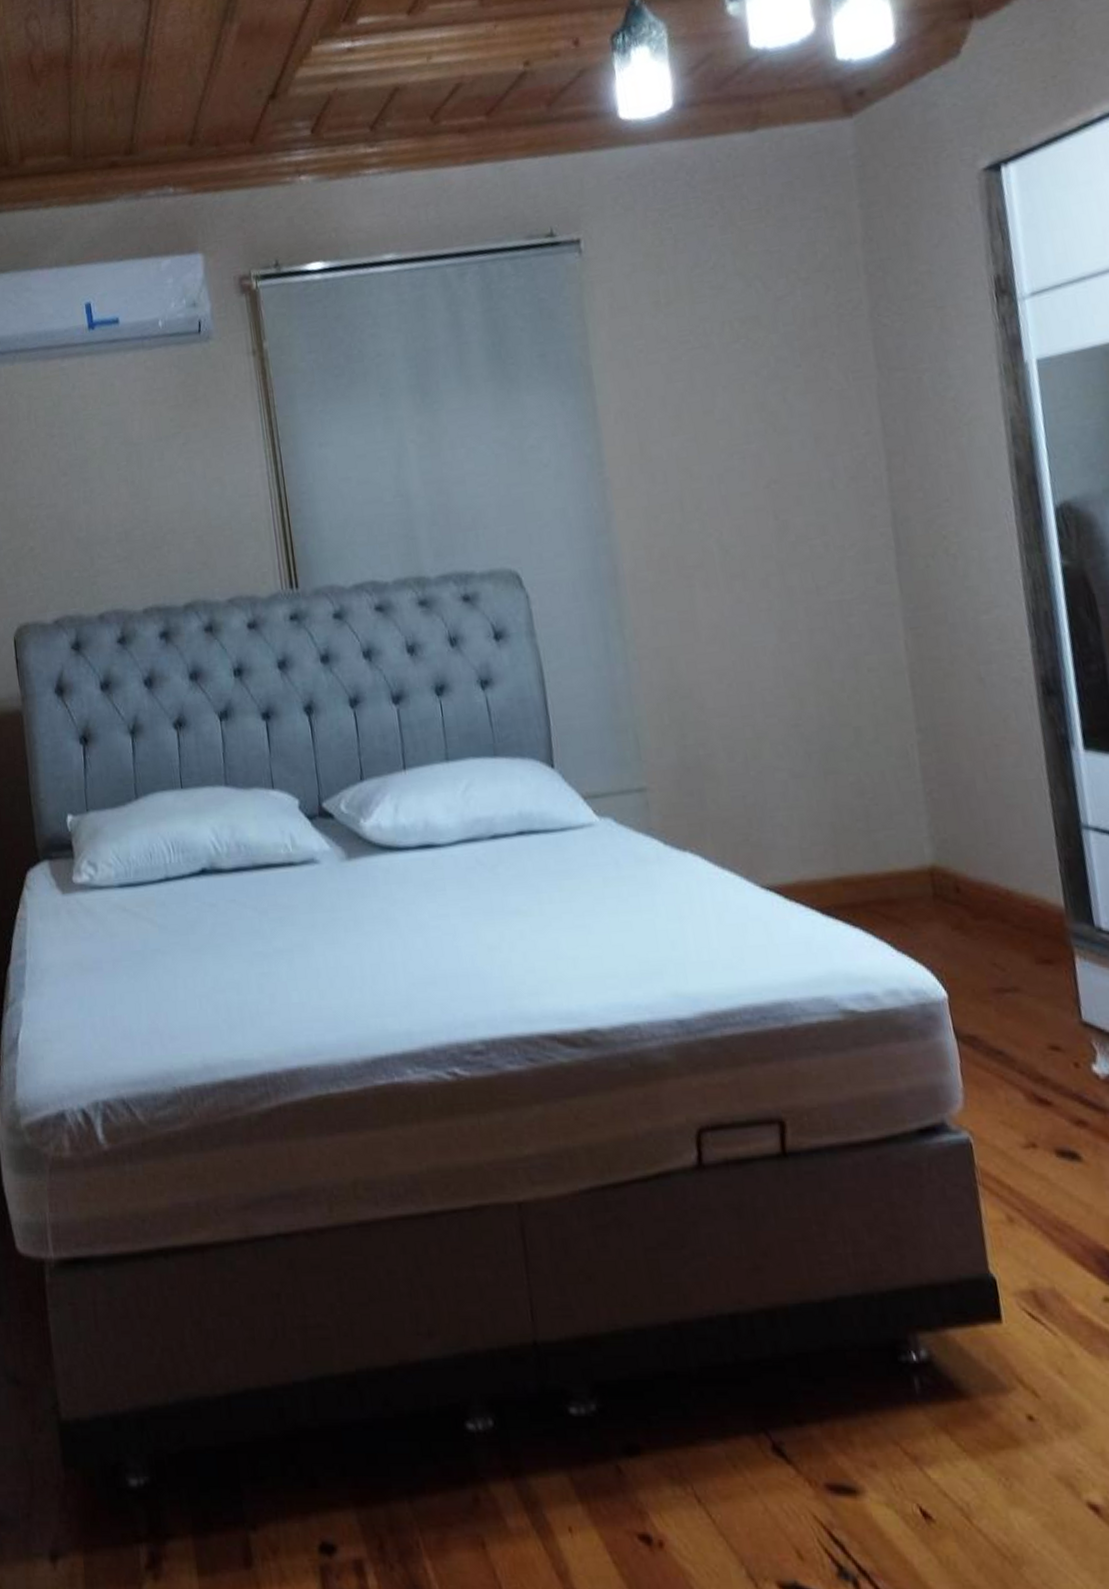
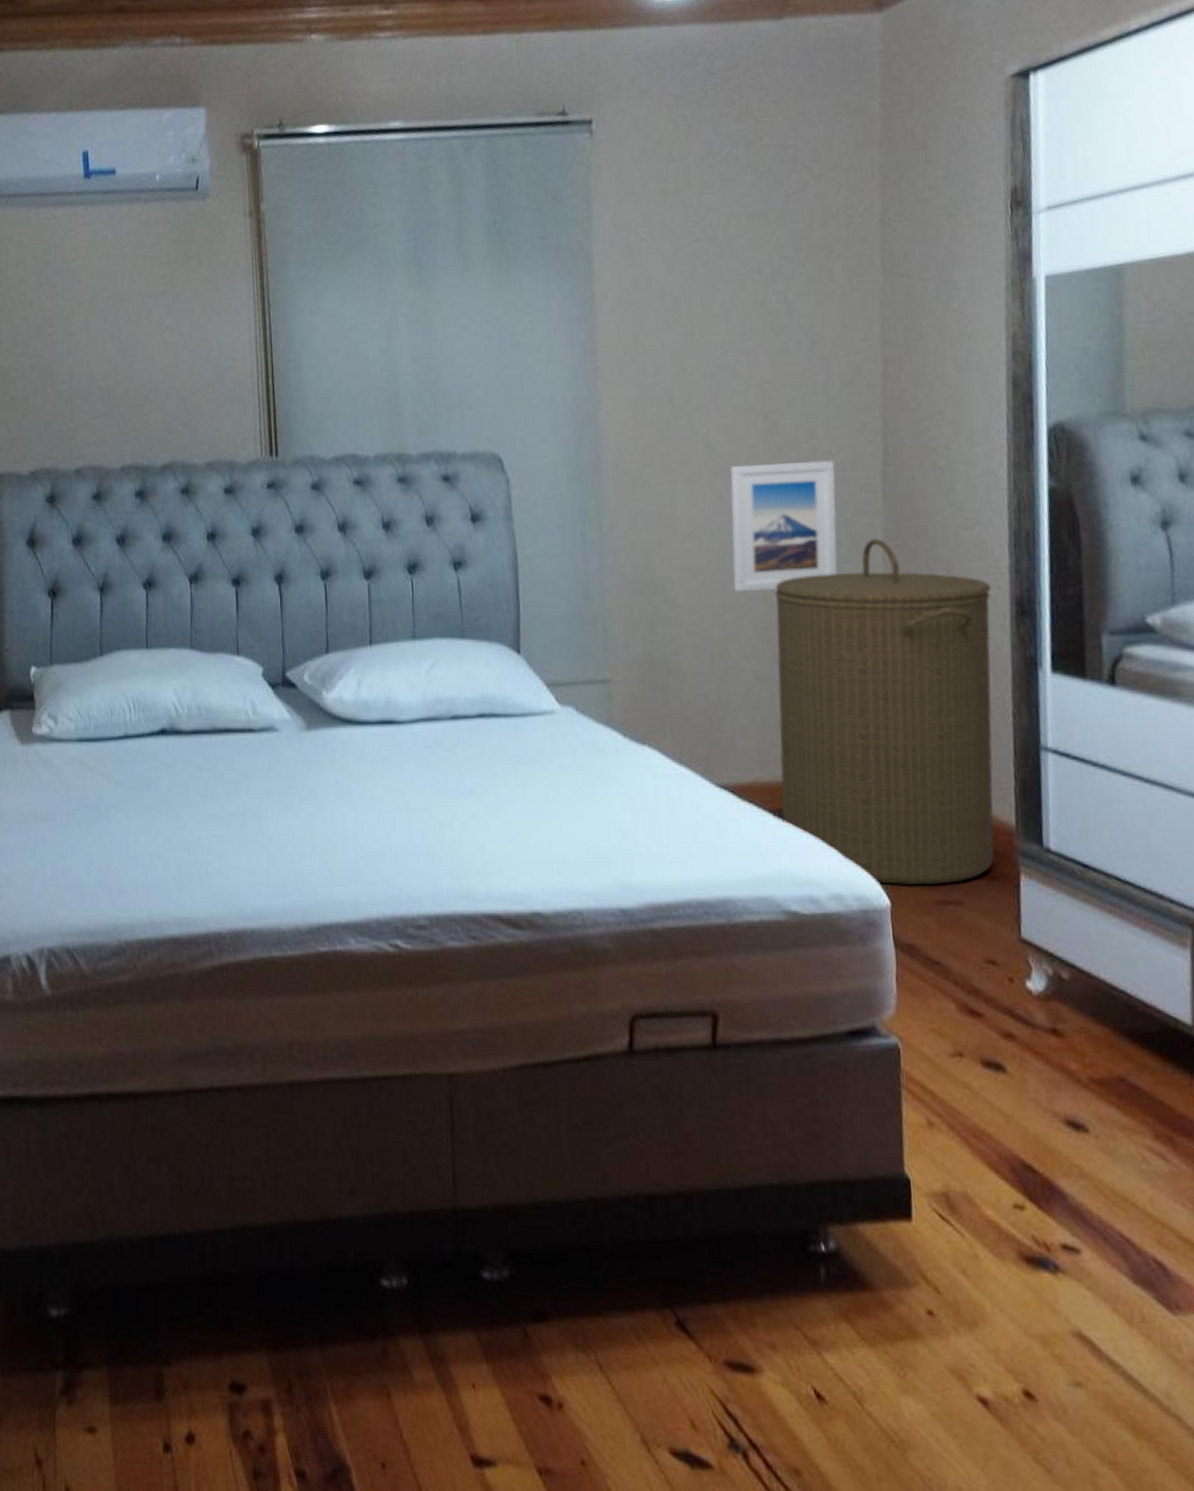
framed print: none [746,554,862,692] -> present [730,460,838,593]
laundry hamper: none [801,628,1047,975] -> present [774,538,994,884]

